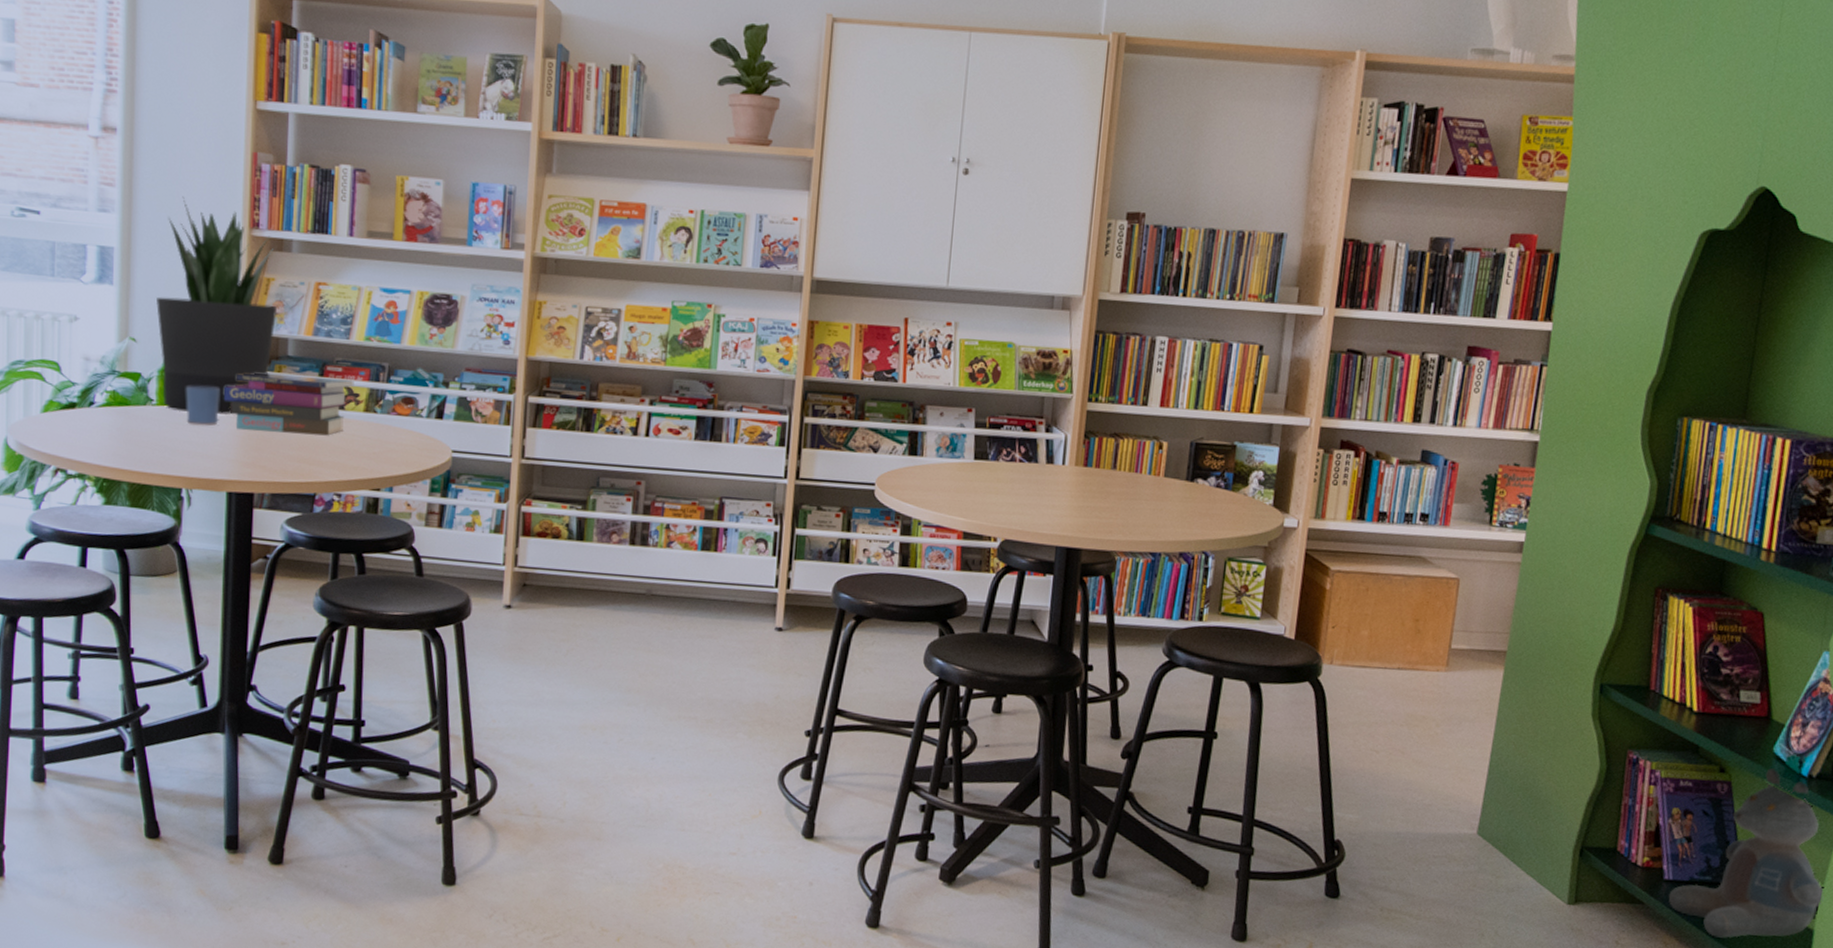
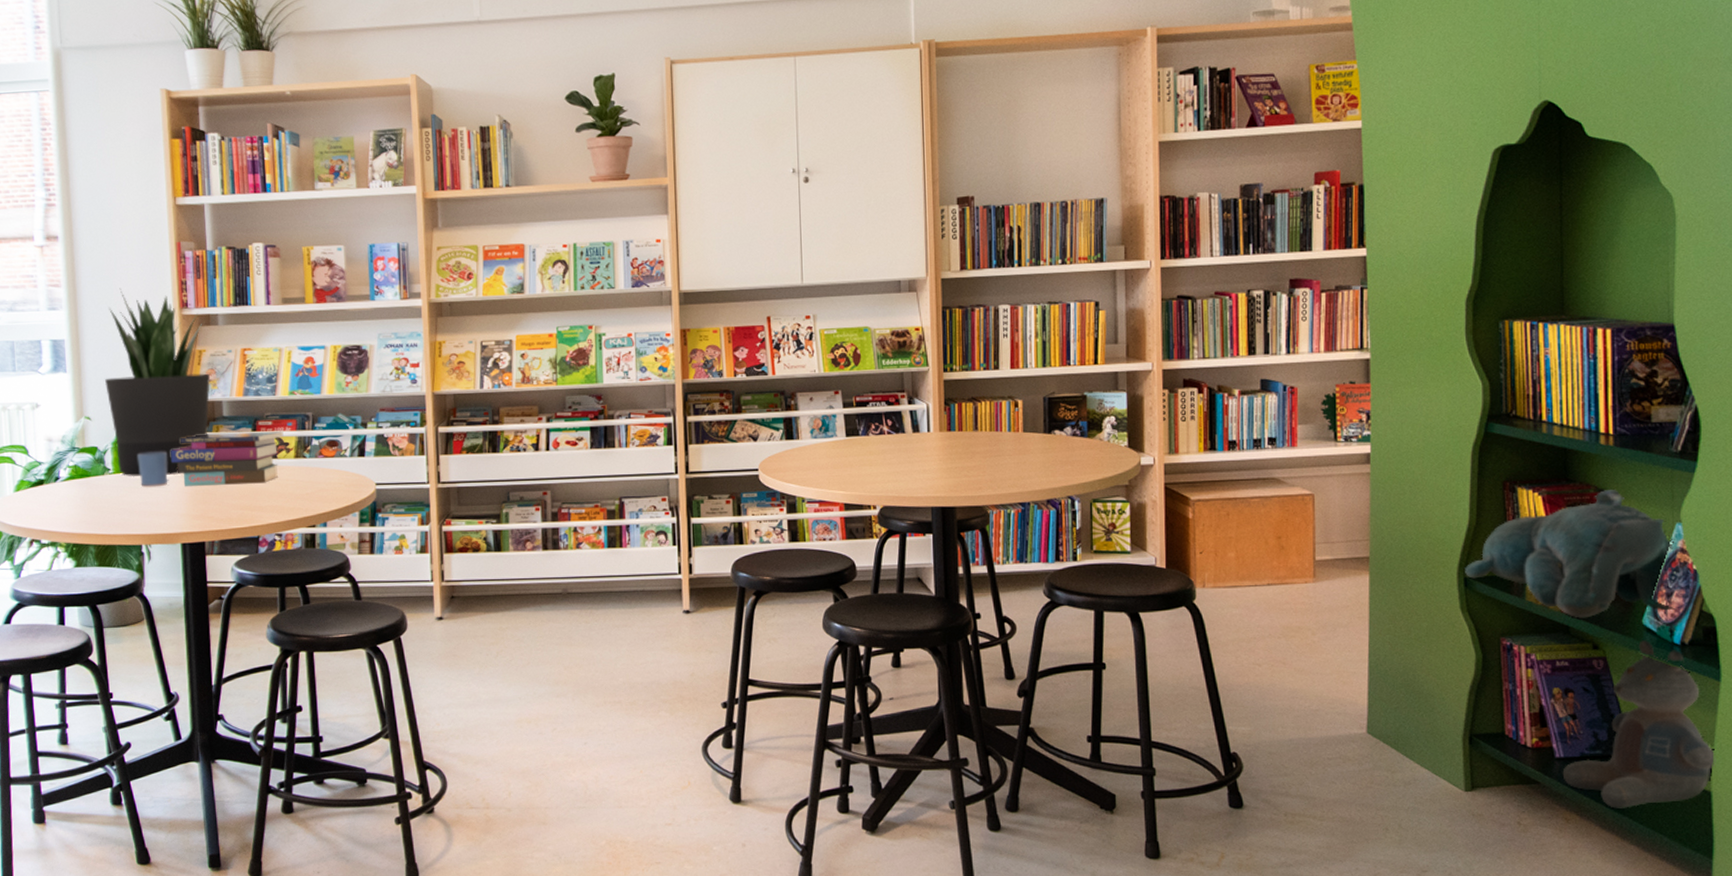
teddy bear: none [1602,608,1819,741] -> present [1465,490,1676,619]

